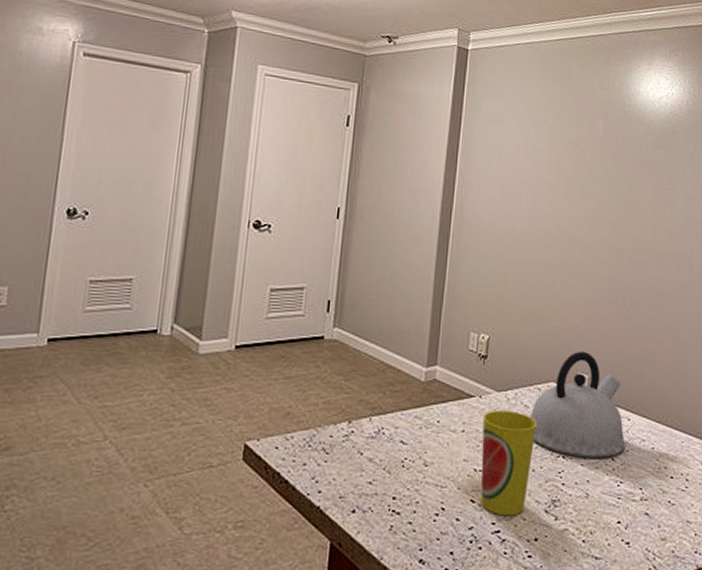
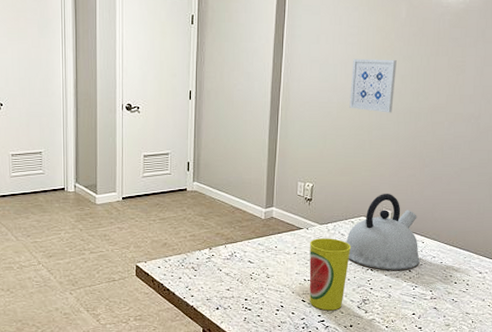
wall art: none [536,178,593,248] -> present [349,58,397,113]

